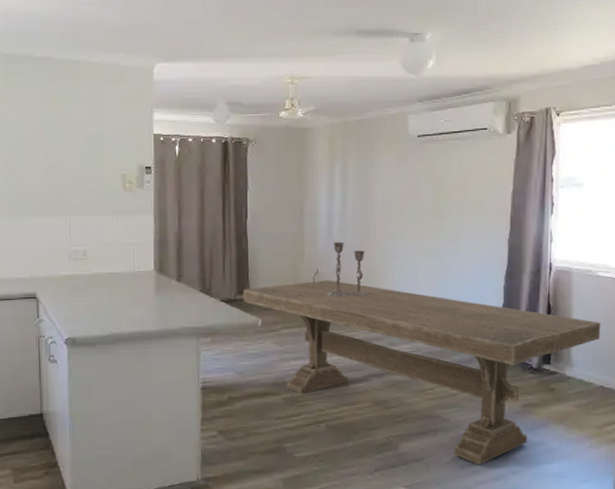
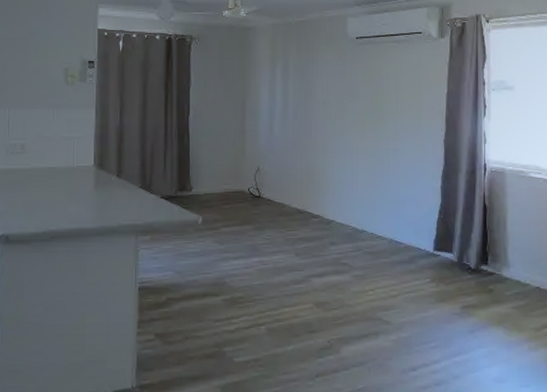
dining table: present [243,280,601,464] -> none [183,178,535,369]
candlestick: present [327,241,368,297] -> none [268,139,308,195]

